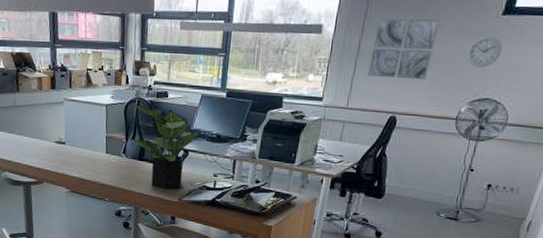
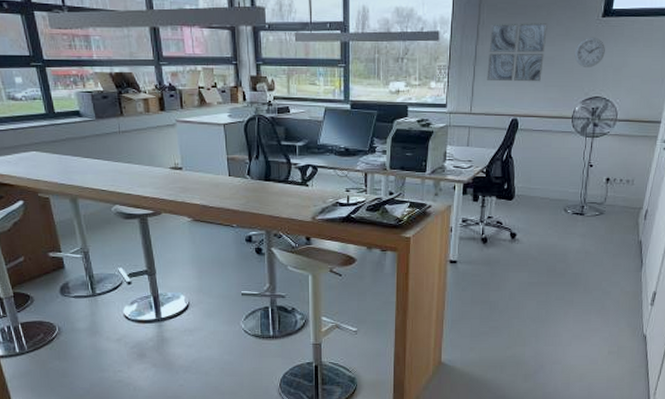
potted plant: present [131,105,200,189] -> none [251,122,328,209]

